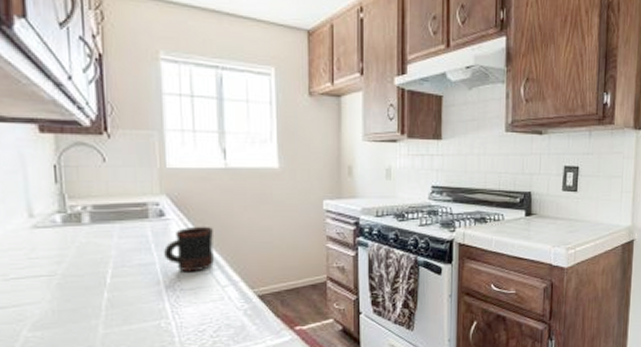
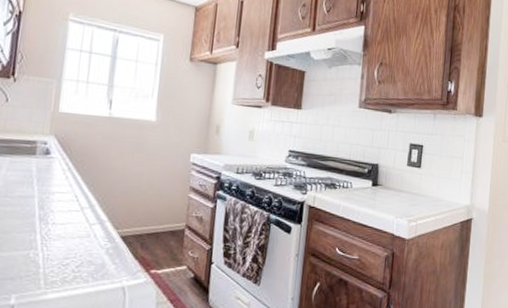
mug: present [164,226,214,272] -> none [43,166,90,208]

